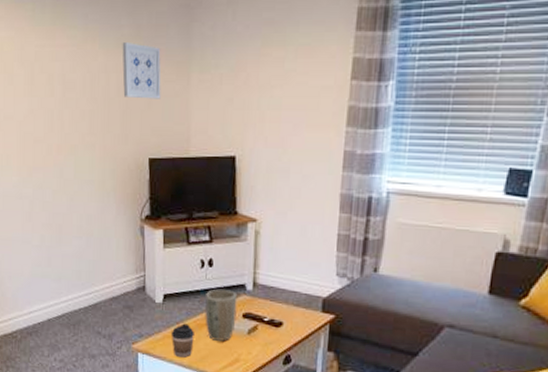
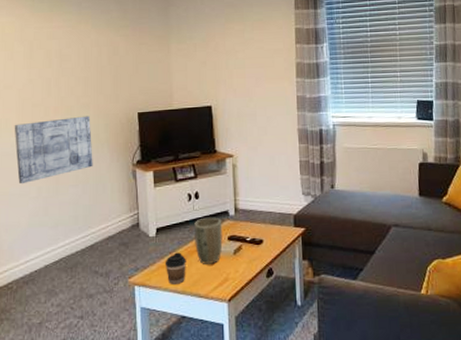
wall art: none [15,158,98,230] -> present [14,116,93,184]
wall art: present [122,43,161,99] -> none [111,23,146,66]

